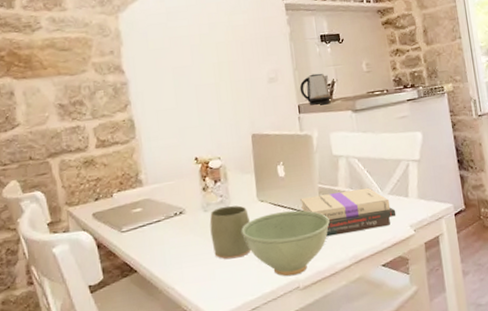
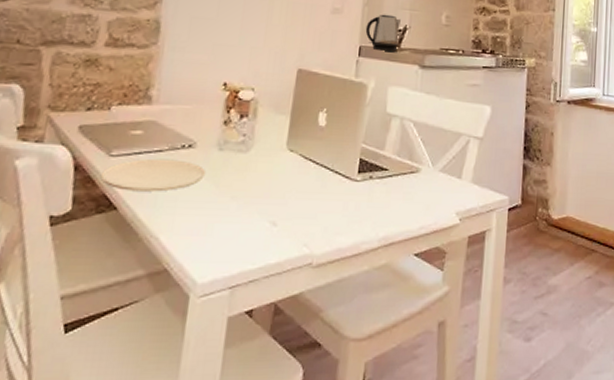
plate: none [119,225,199,257] -> present [101,158,207,192]
mug: present [209,205,252,259] -> none [219,148,272,215]
bowl: present [241,210,330,277] -> none [258,168,366,249]
books: present [300,187,397,237] -> none [334,156,444,209]

